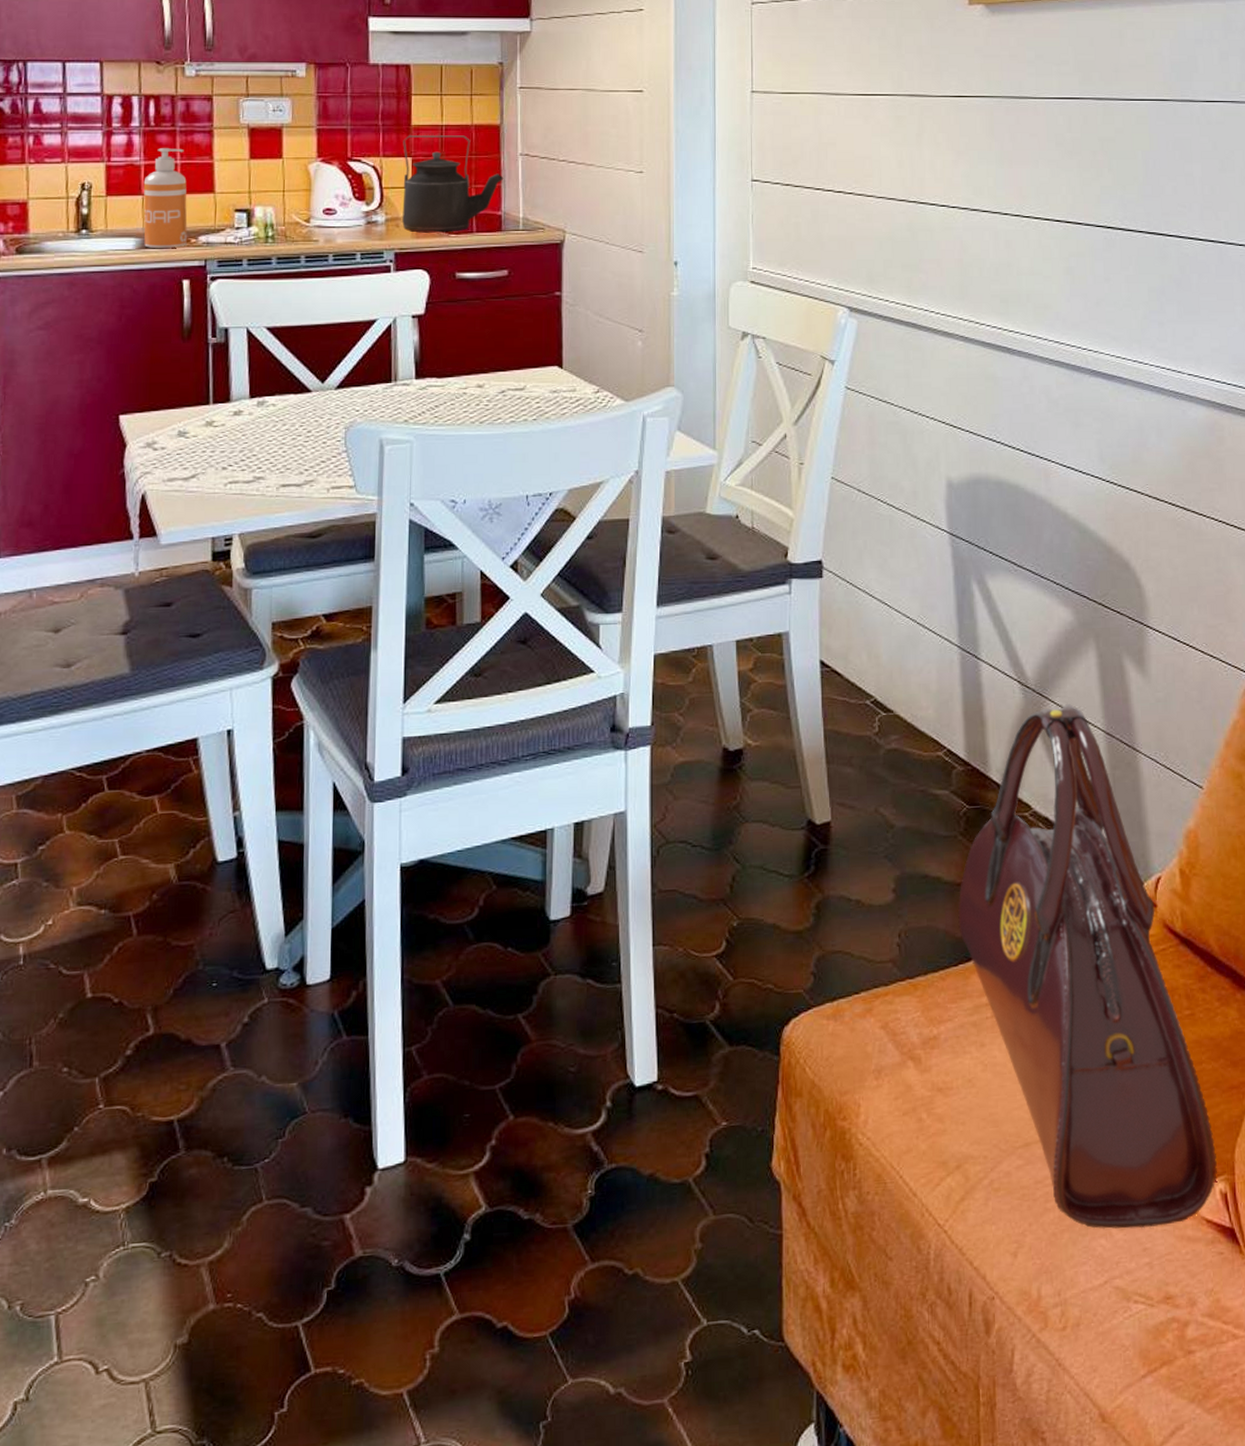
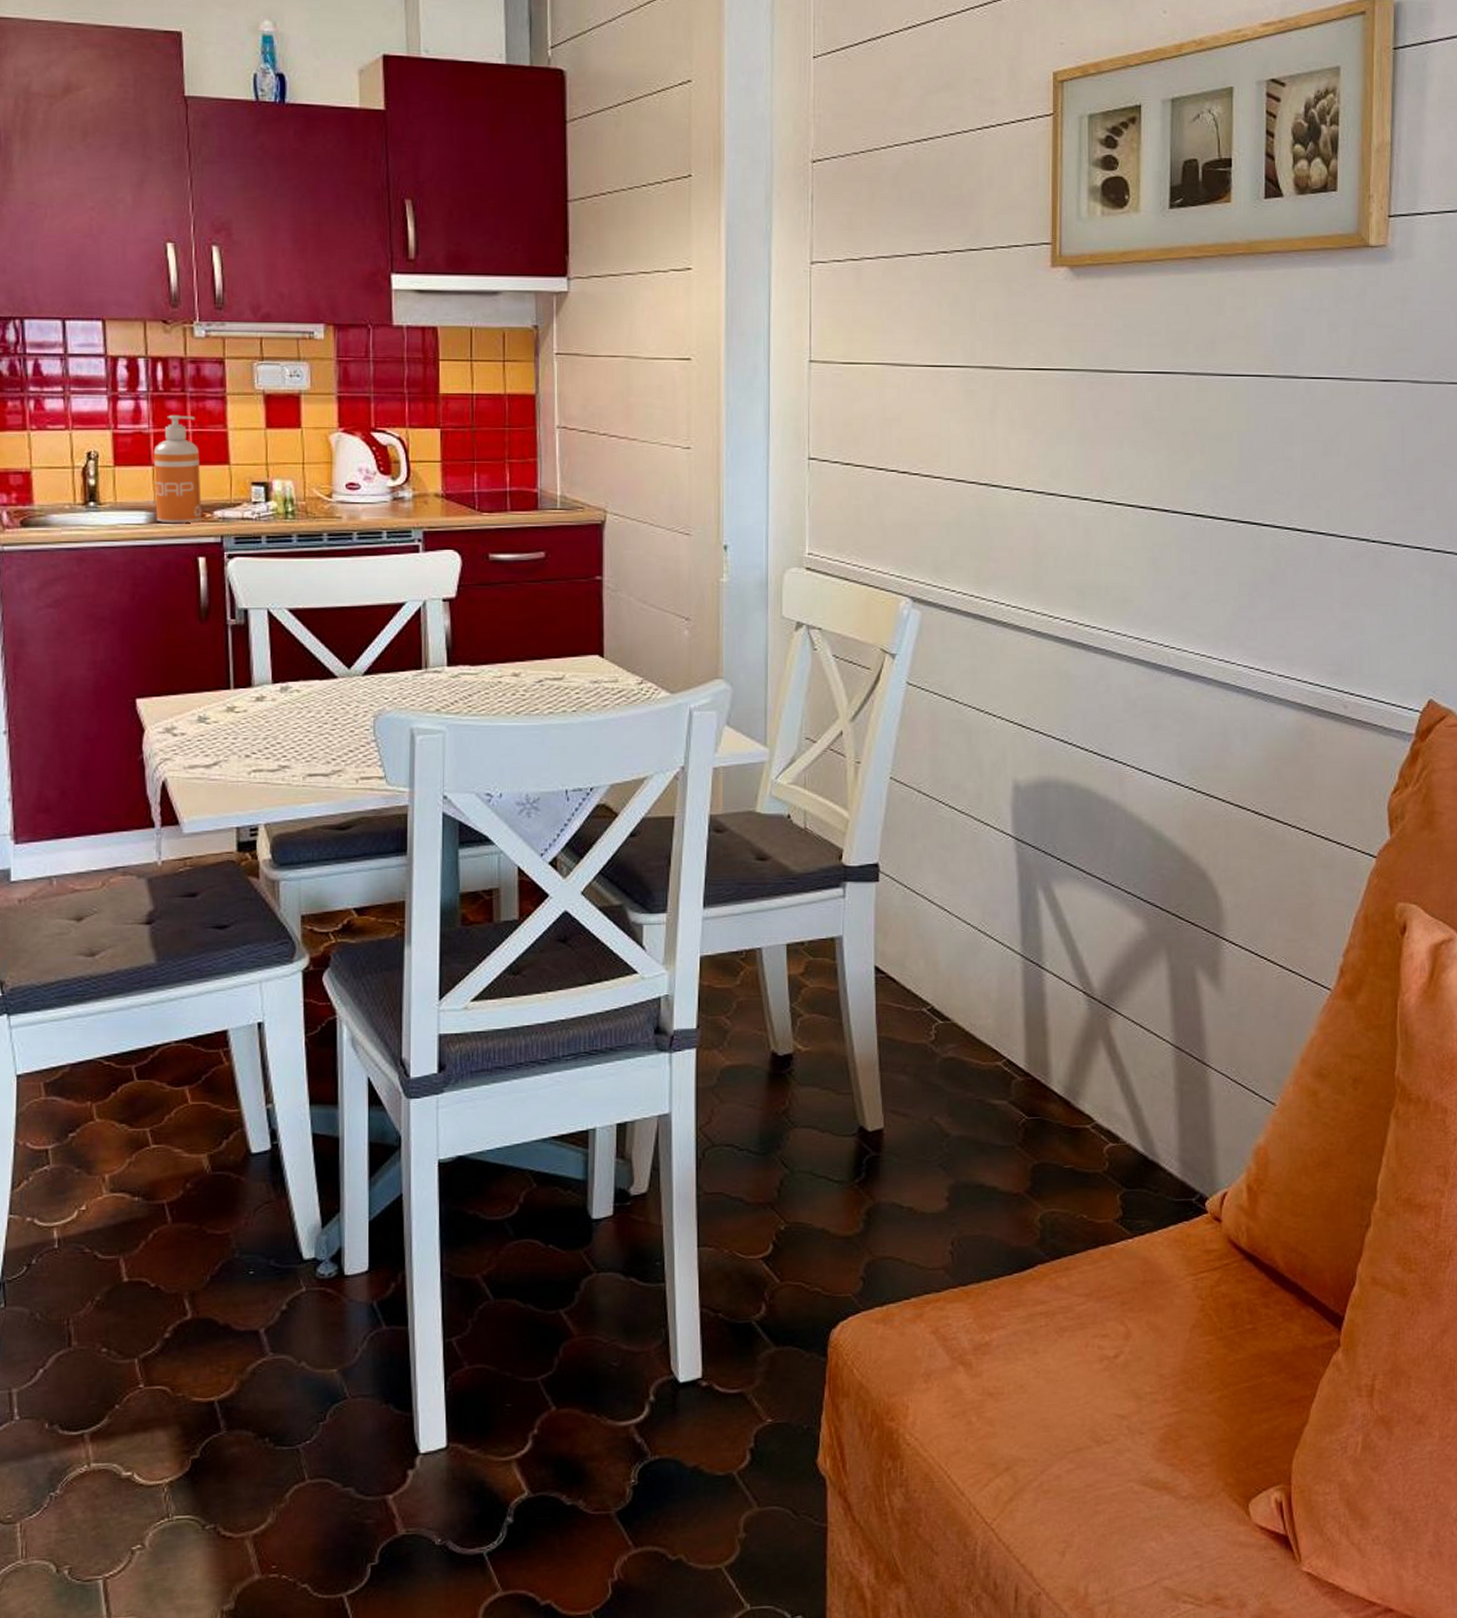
kettle: present [402,135,504,233] -> none [430,404,540,511]
handbag: present [958,704,1217,1229] -> none [1014,1016,1273,1533]

